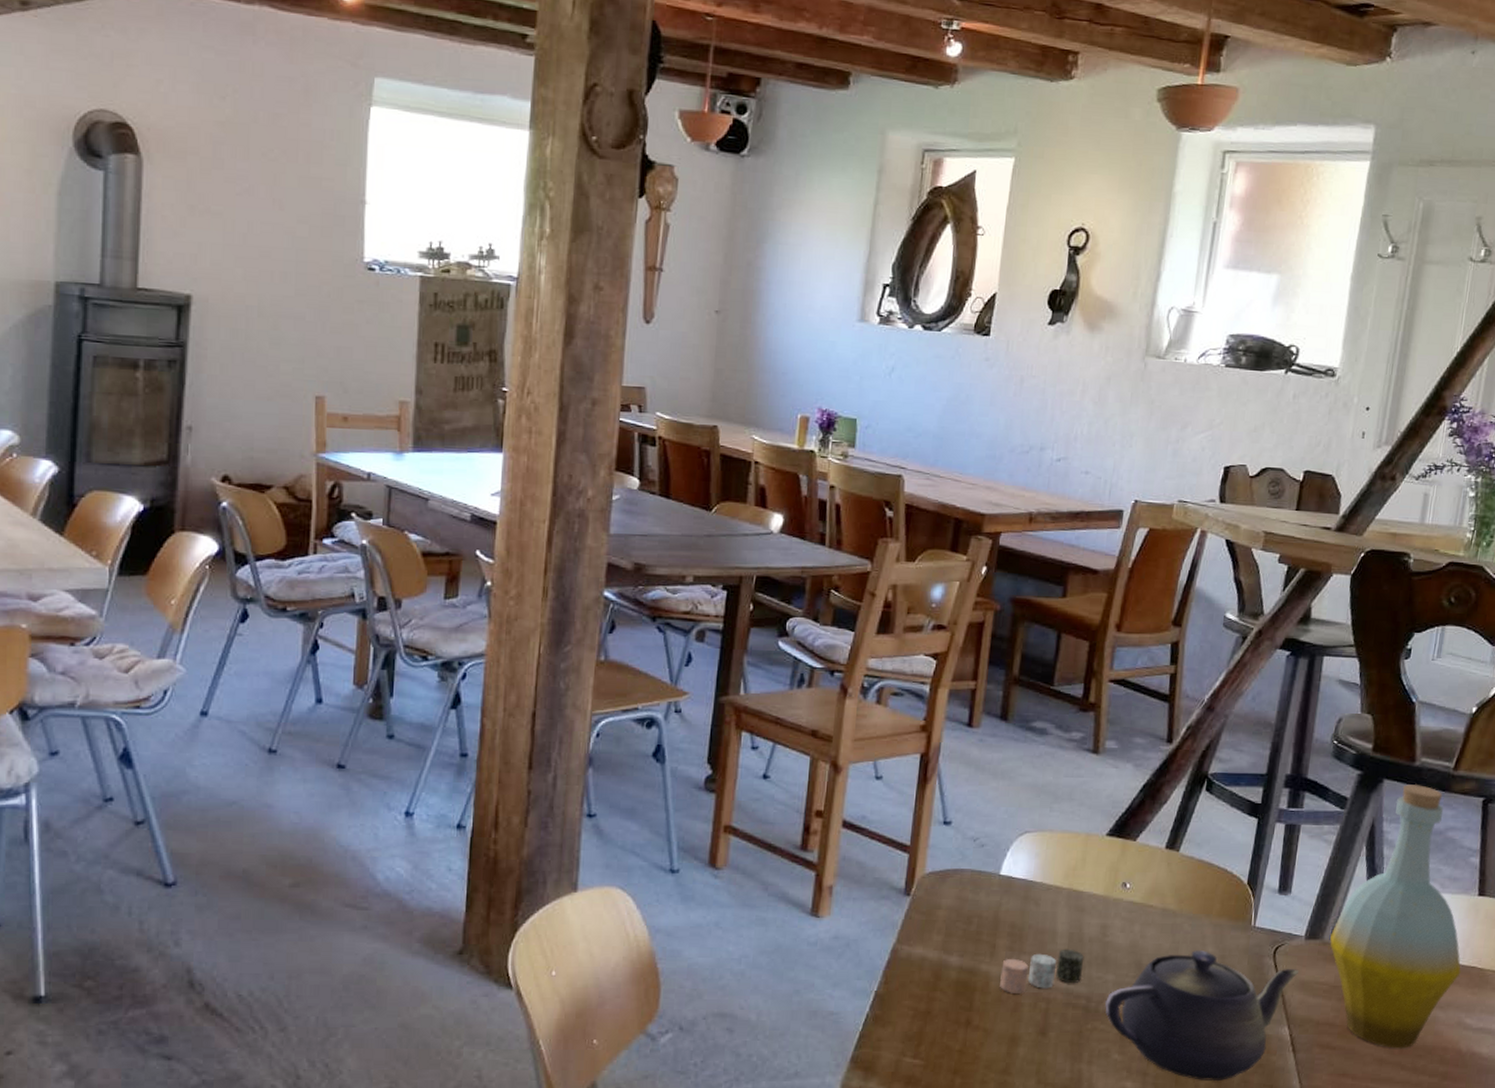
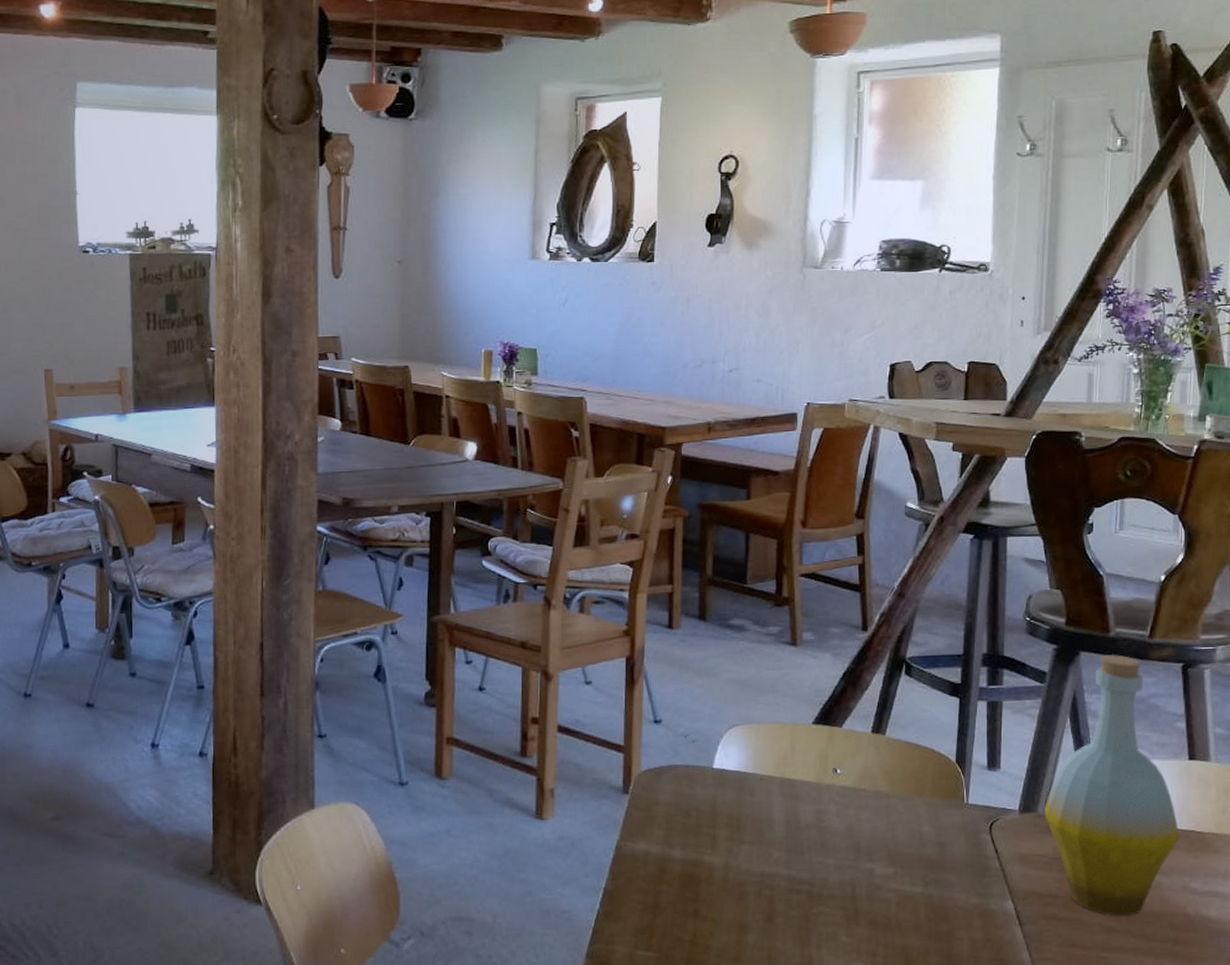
candle: present [1000,948,1085,993] -> none [723,836,803,883]
teapot: present [1105,949,1299,1082] -> none [828,829,1017,959]

